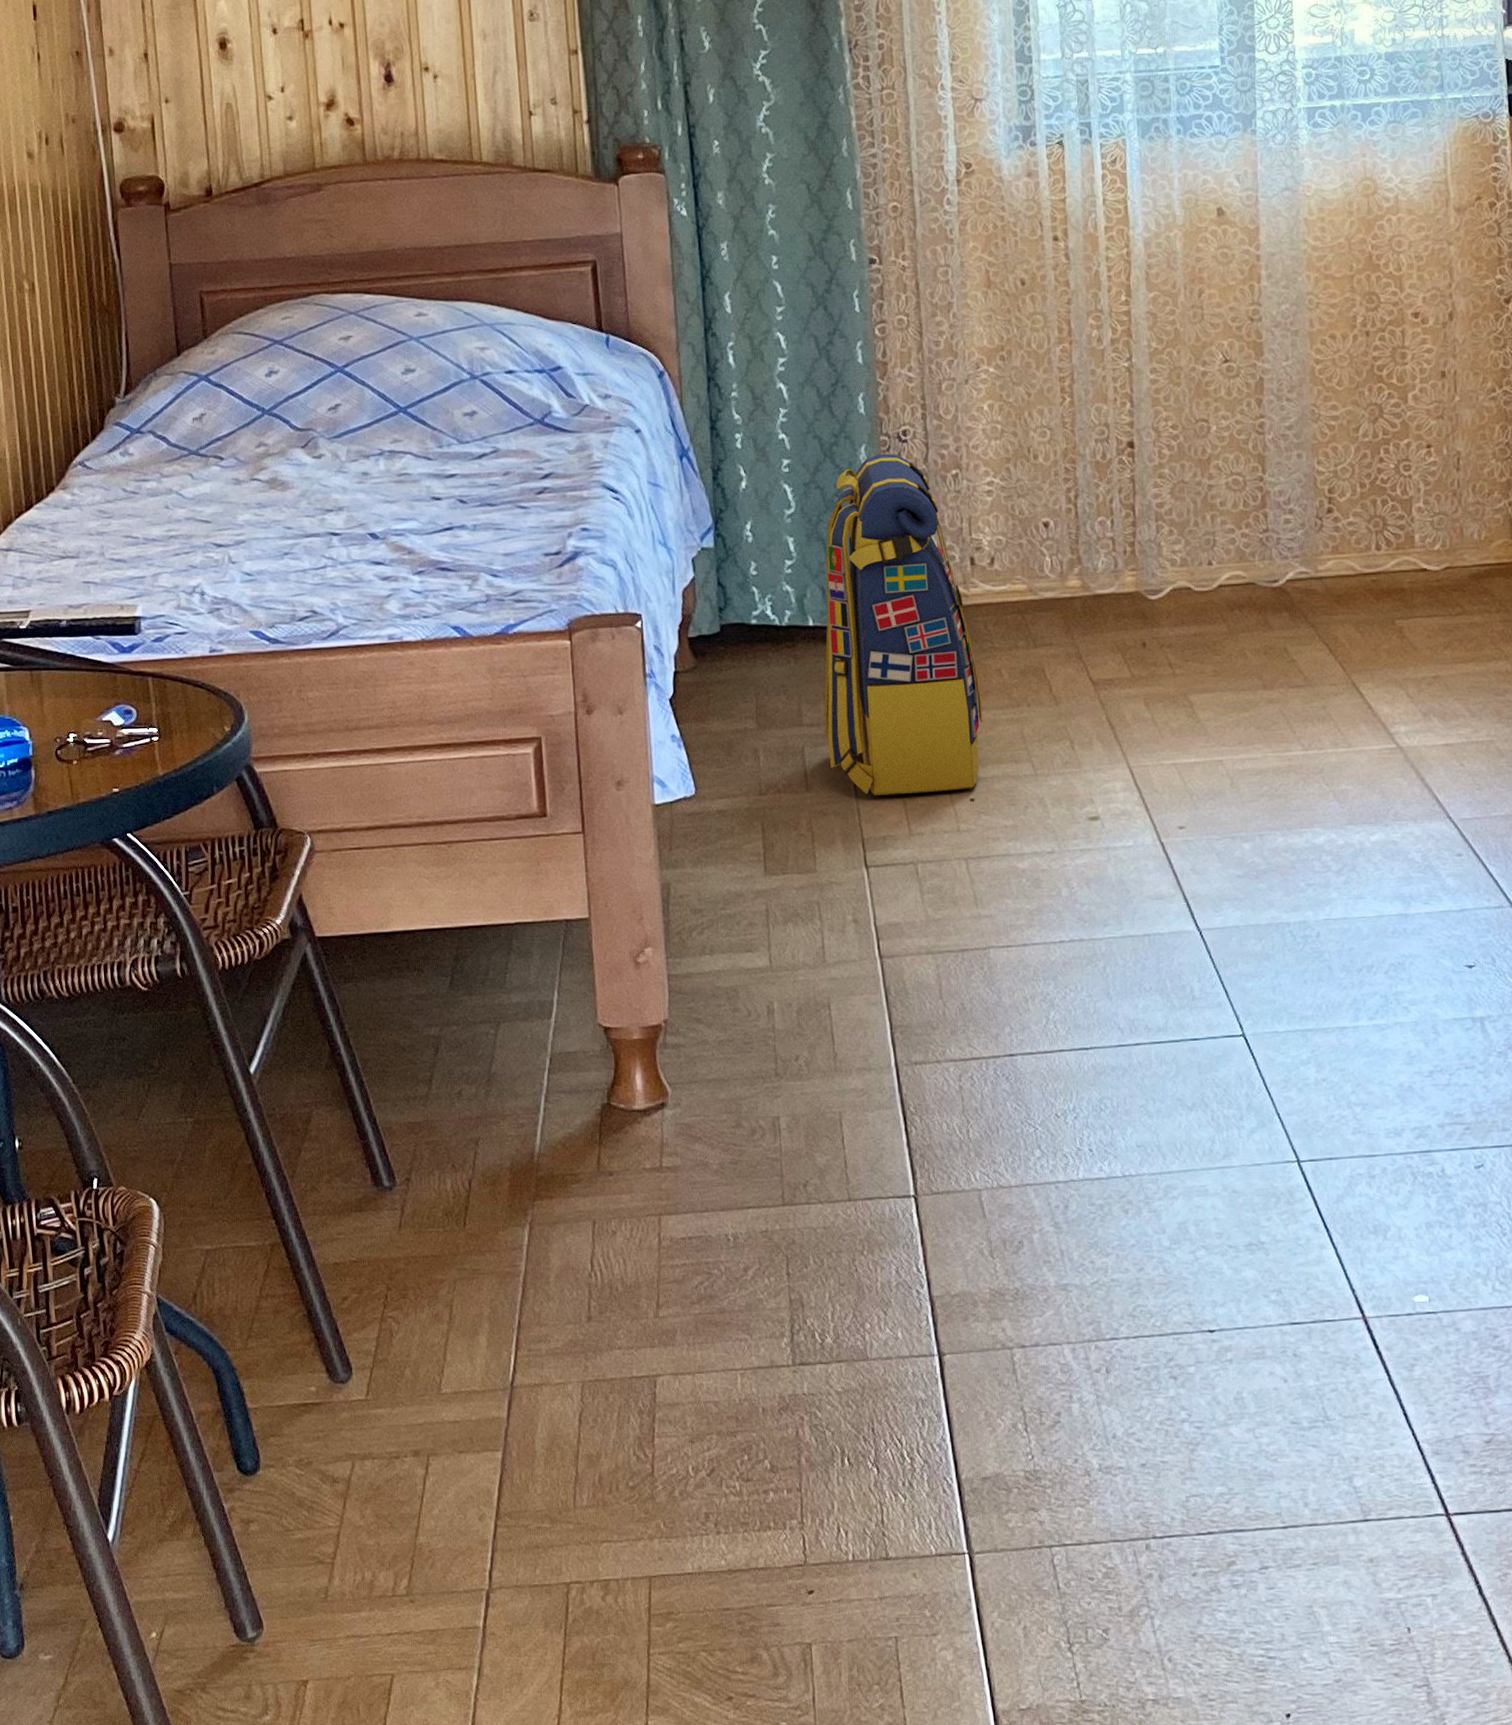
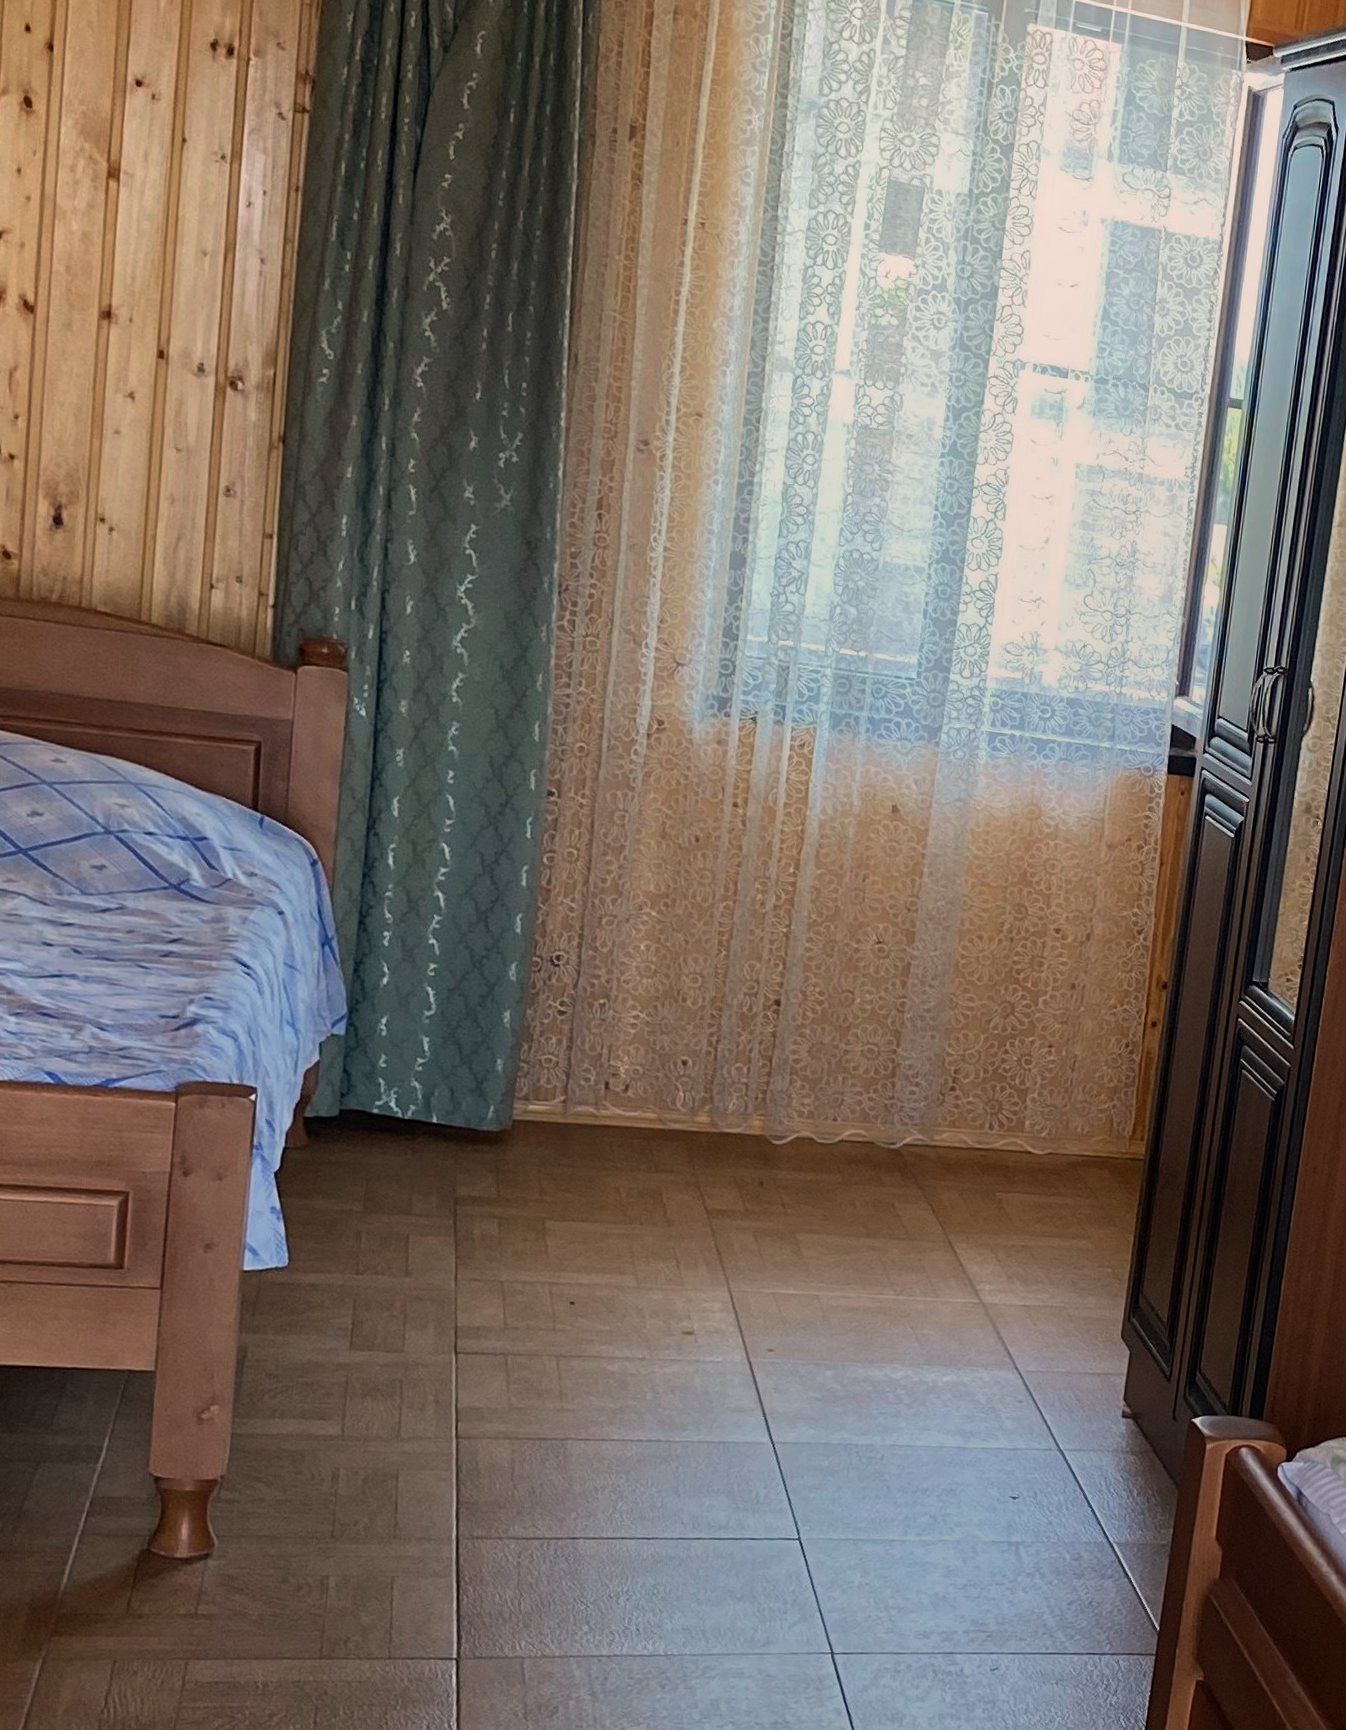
backpack: present [824,453,983,796] -> none [433,973,597,1293]

